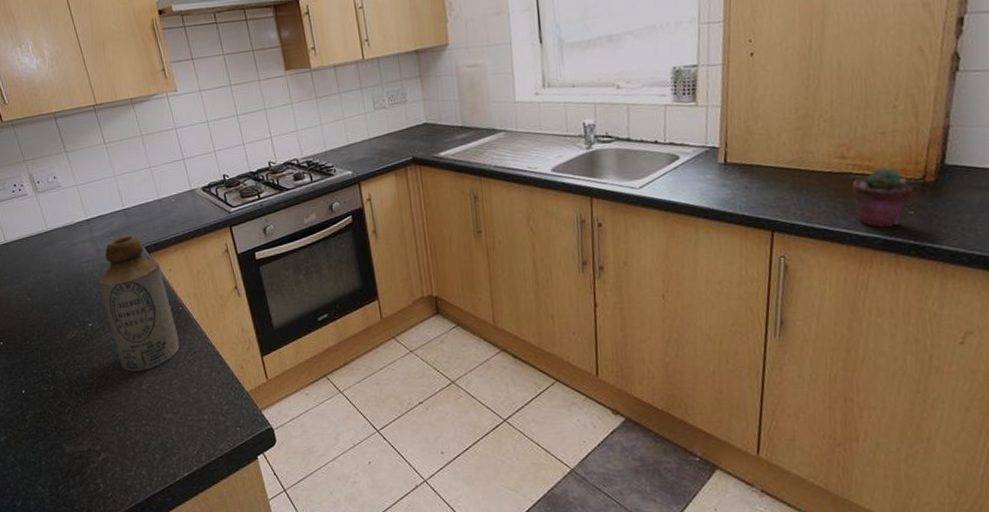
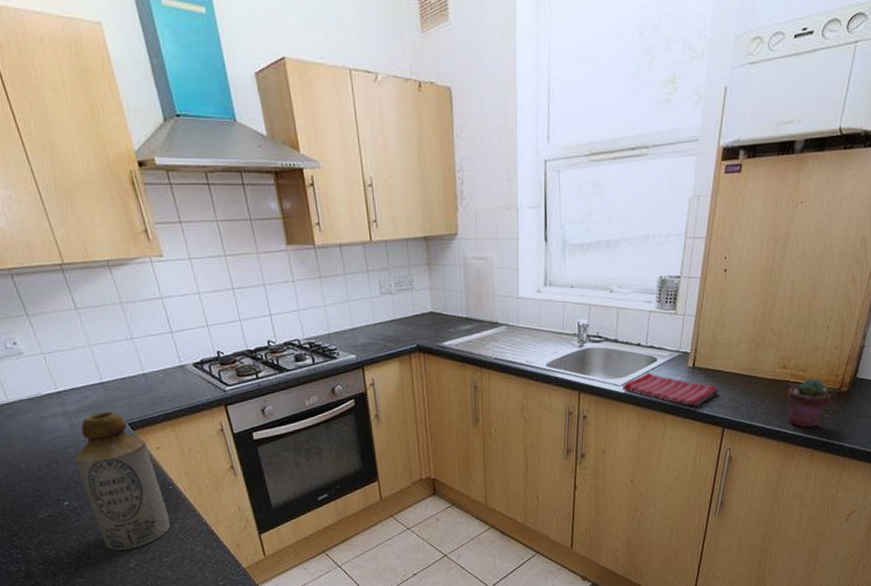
dish towel: none [641,171,761,209] -> present [623,372,719,407]

